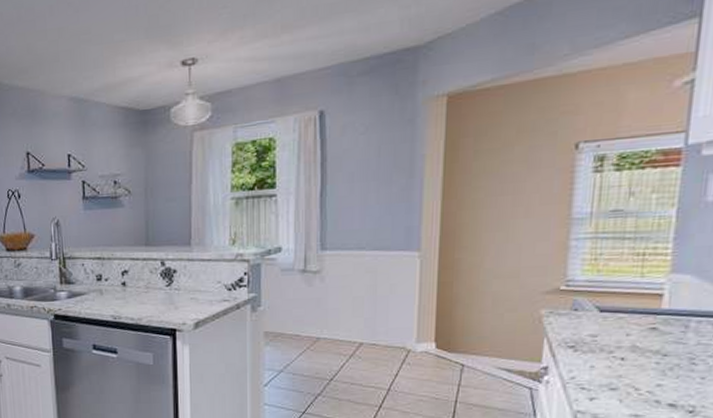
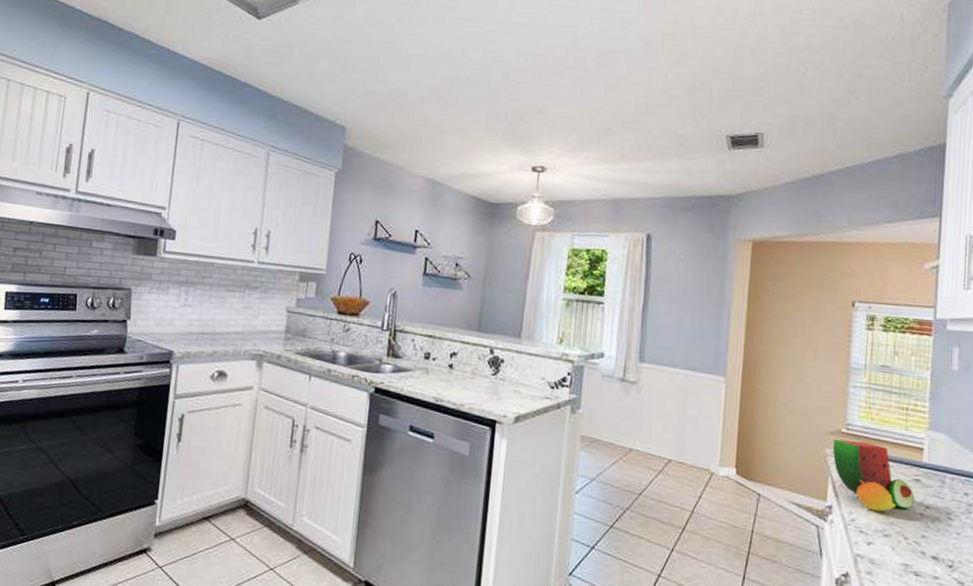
watermelon: none [549,296,650,366] -> present [833,439,915,512]

